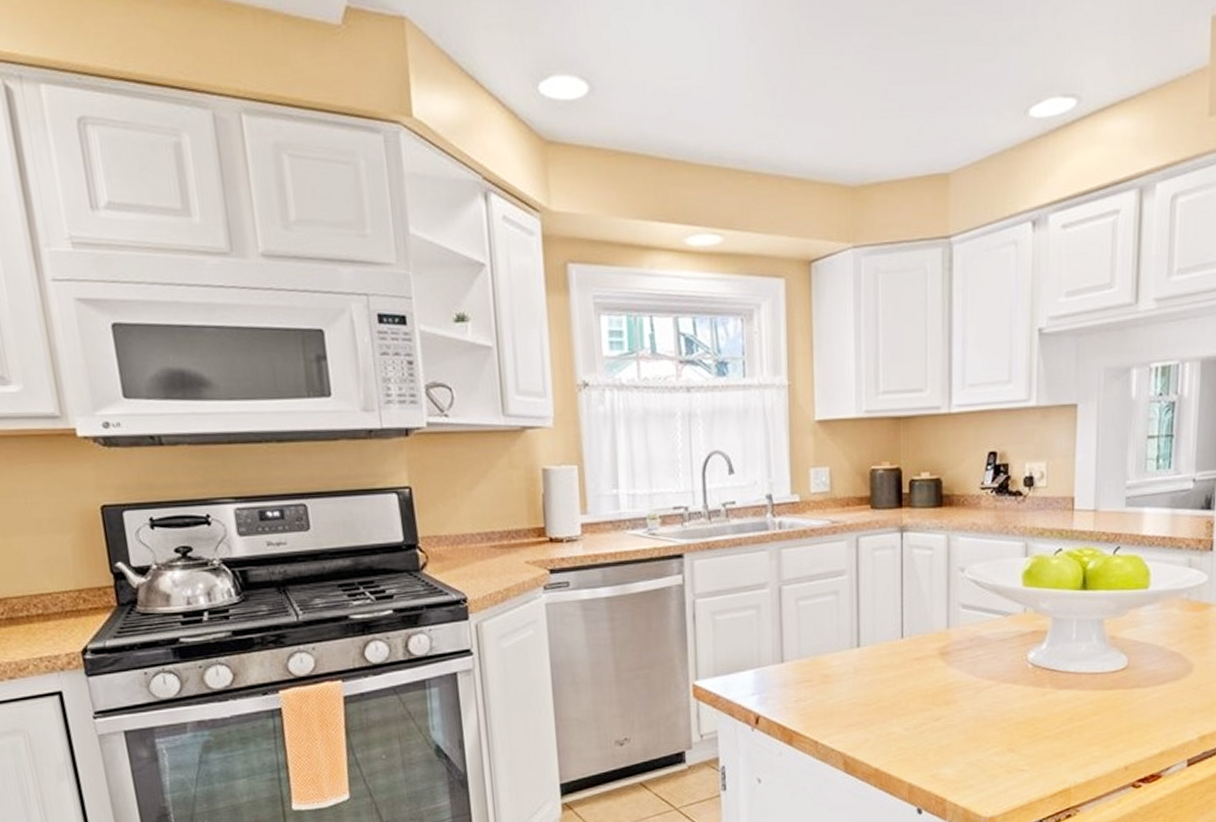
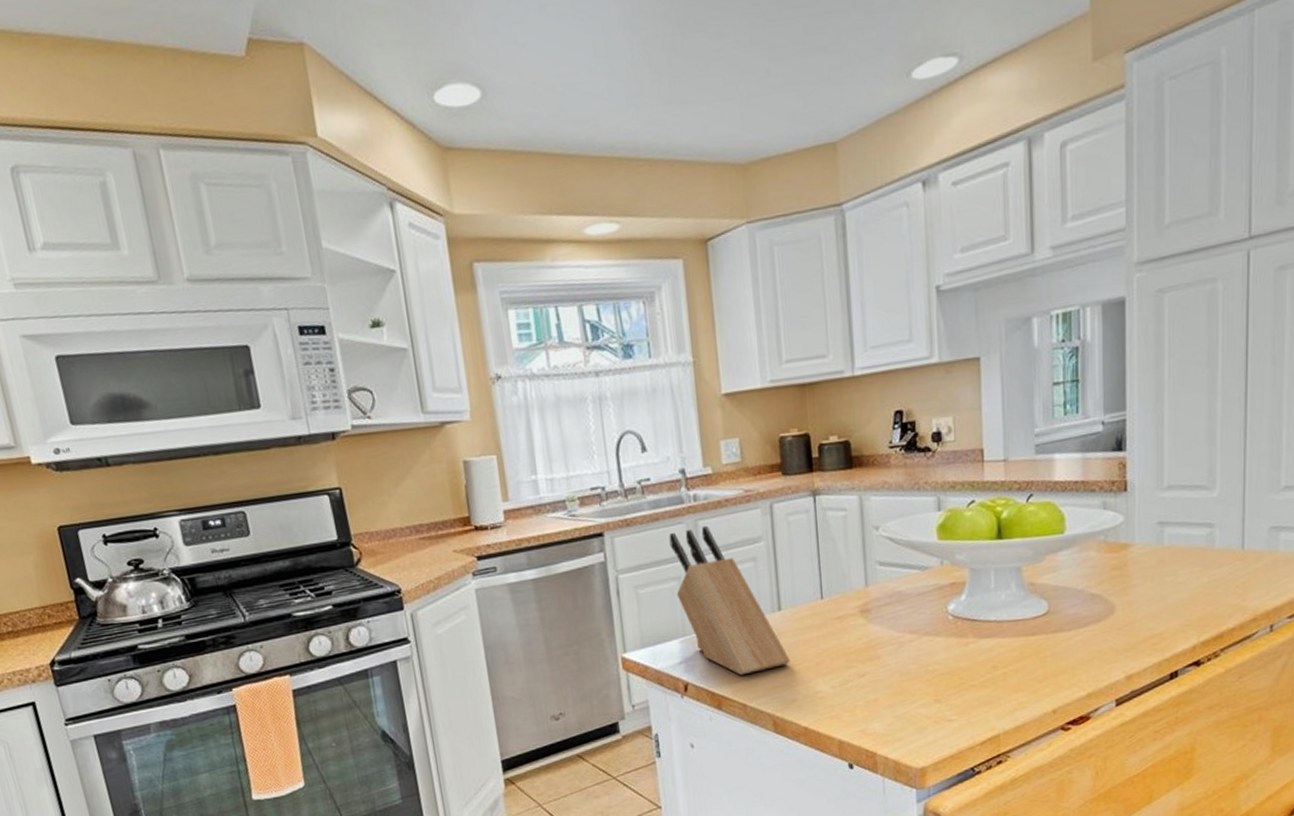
knife block: none [750,554,865,711] -> present [669,525,790,676]

